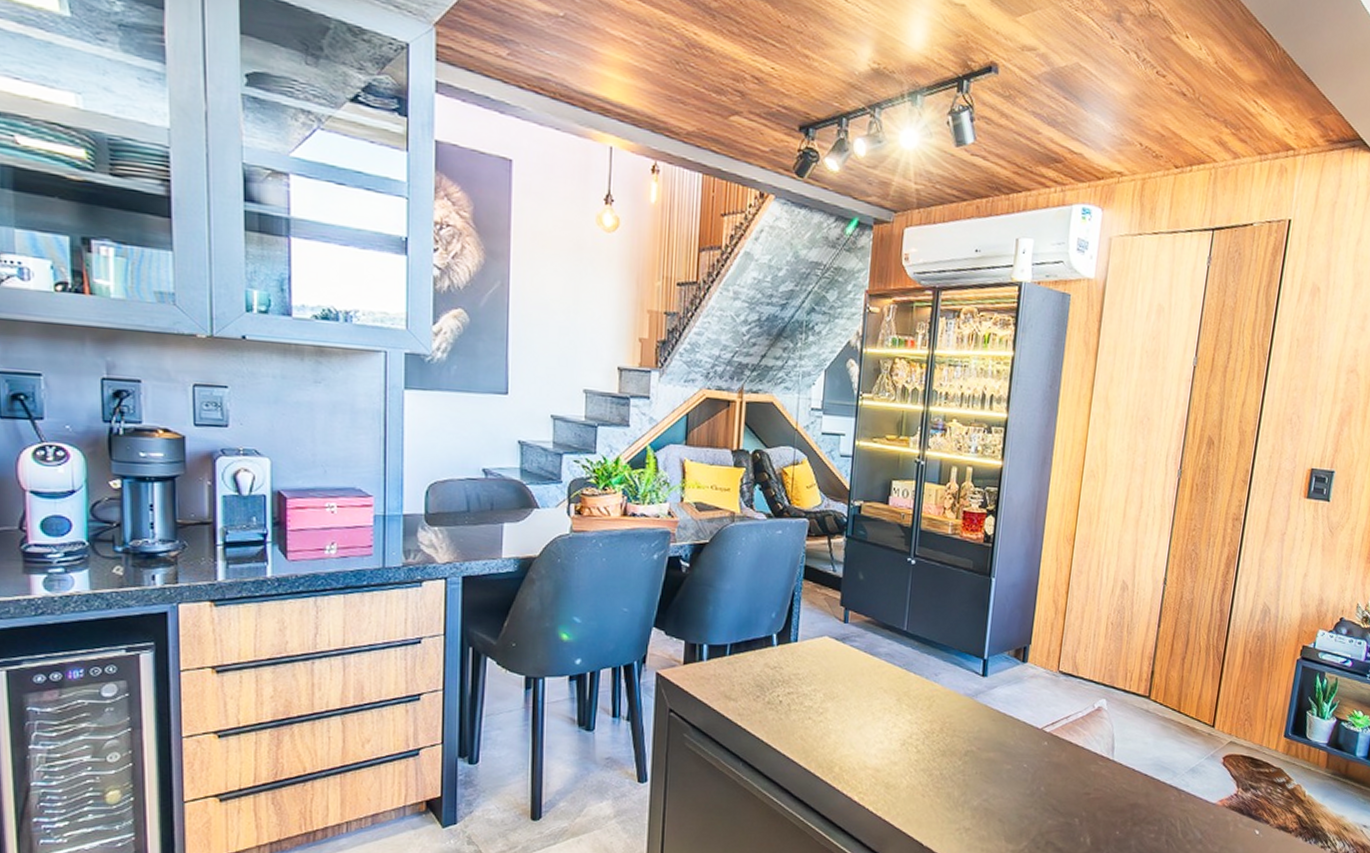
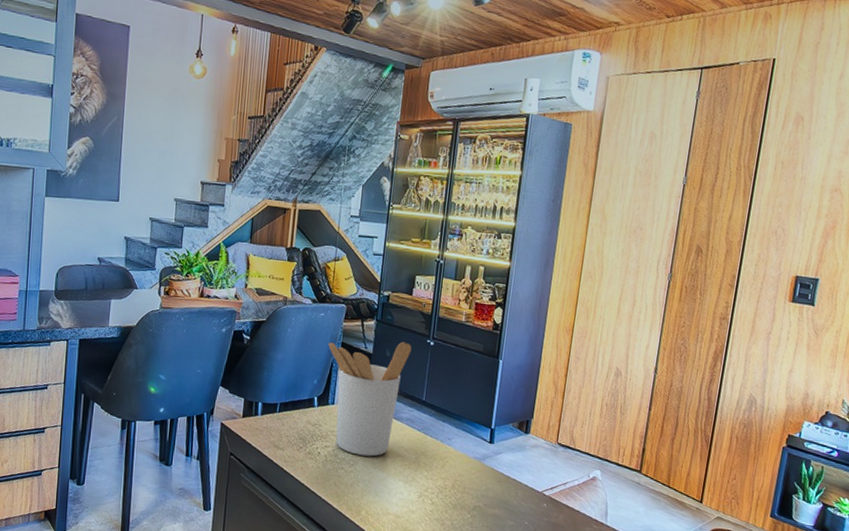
utensil holder: none [788,561,890,702] -> present [328,341,412,457]

